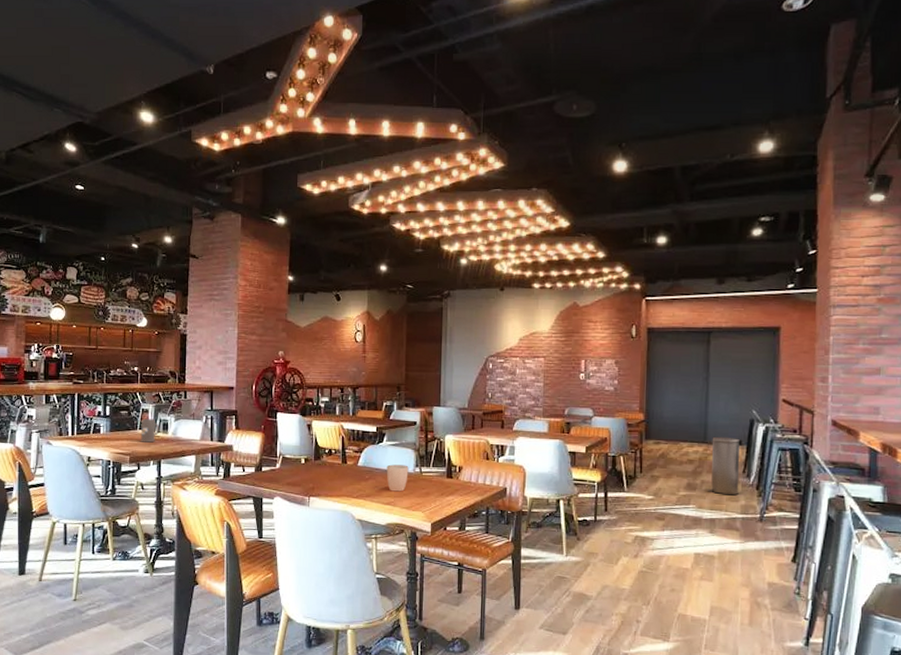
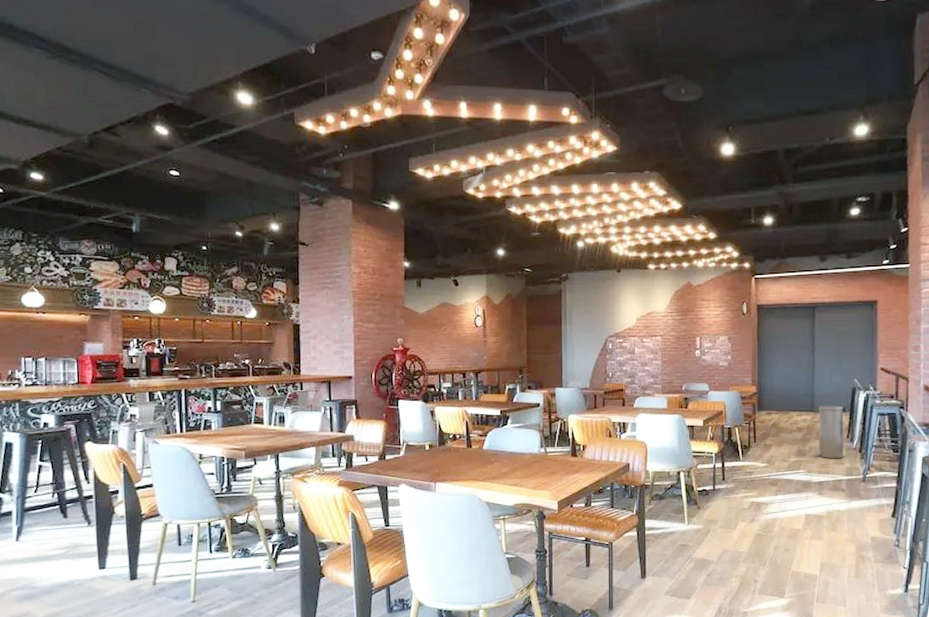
beer mug: present [141,418,160,443] -> none [255,412,276,437]
cup: present [386,464,409,492] -> none [511,446,534,473]

